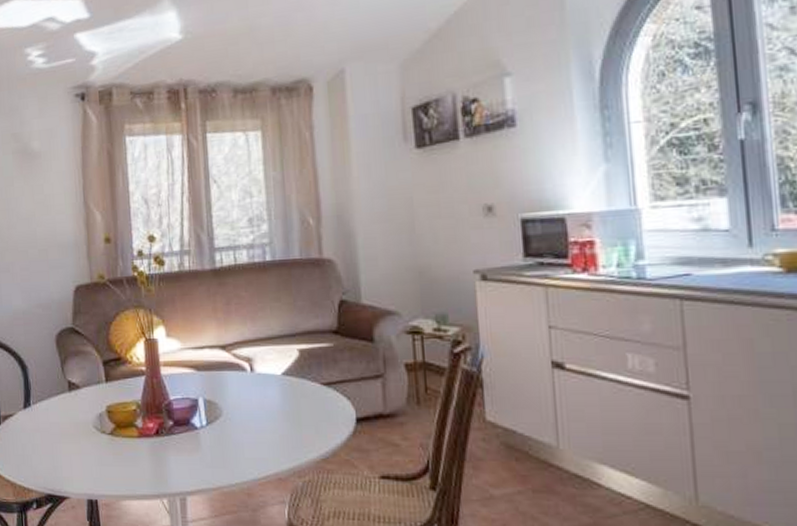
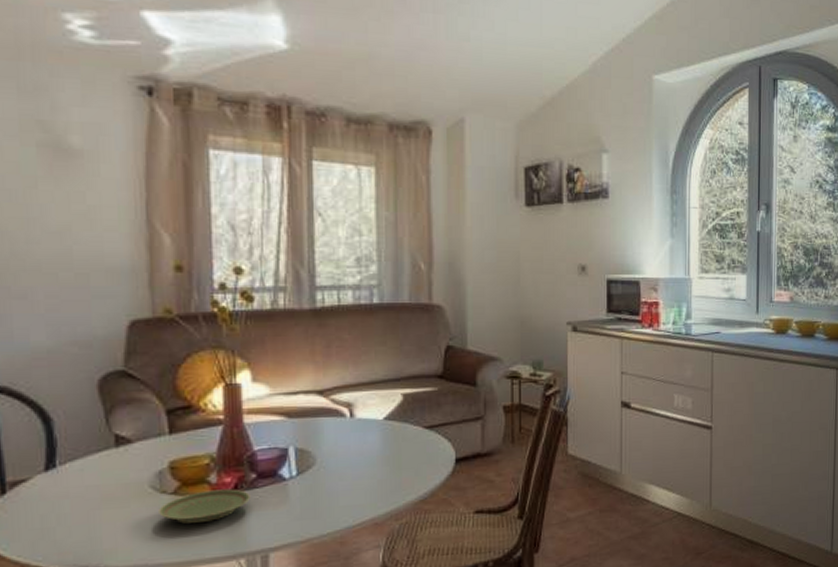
plate: none [100,433,169,462] -> present [159,489,250,523]

